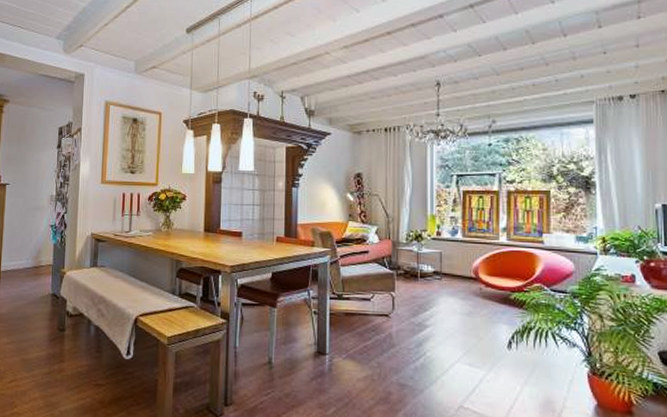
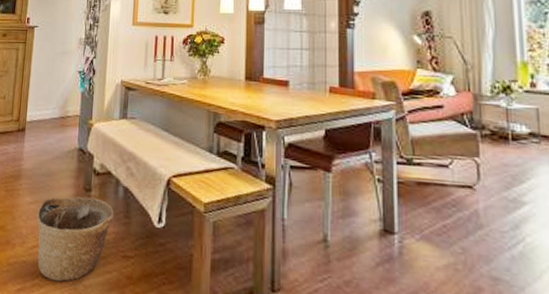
basket: none [14,336,86,410] -> present [37,196,114,282]

